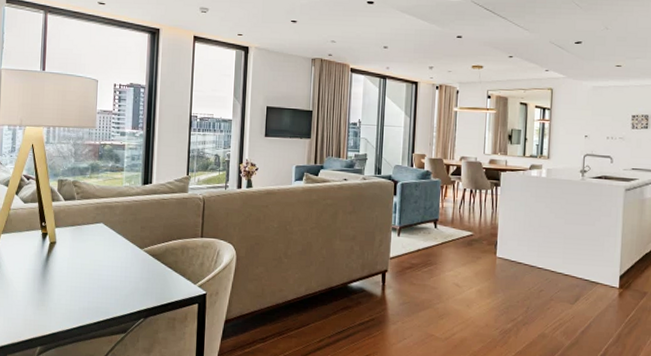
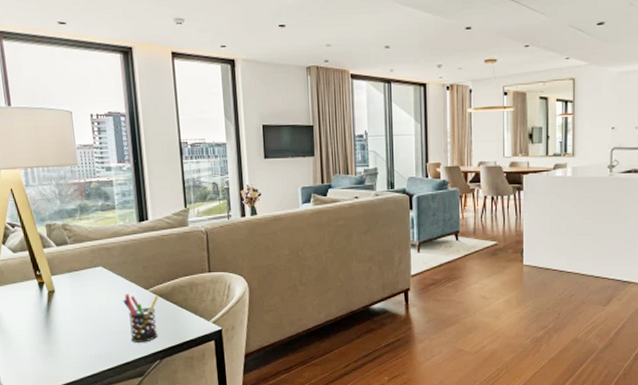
pen holder: none [118,251,152,300] -> present [123,294,159,342]

